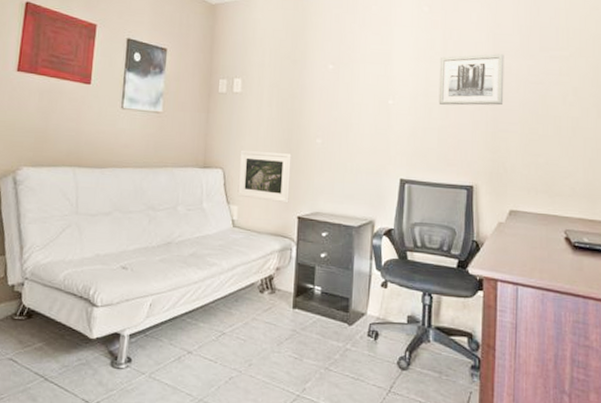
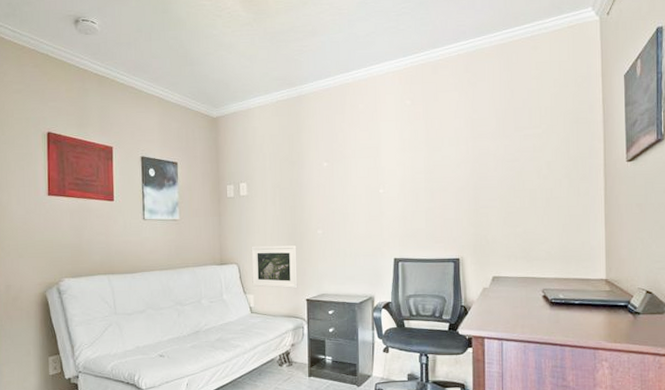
wall art: present [438,54,504,106] -> none [423,137,483,189]

